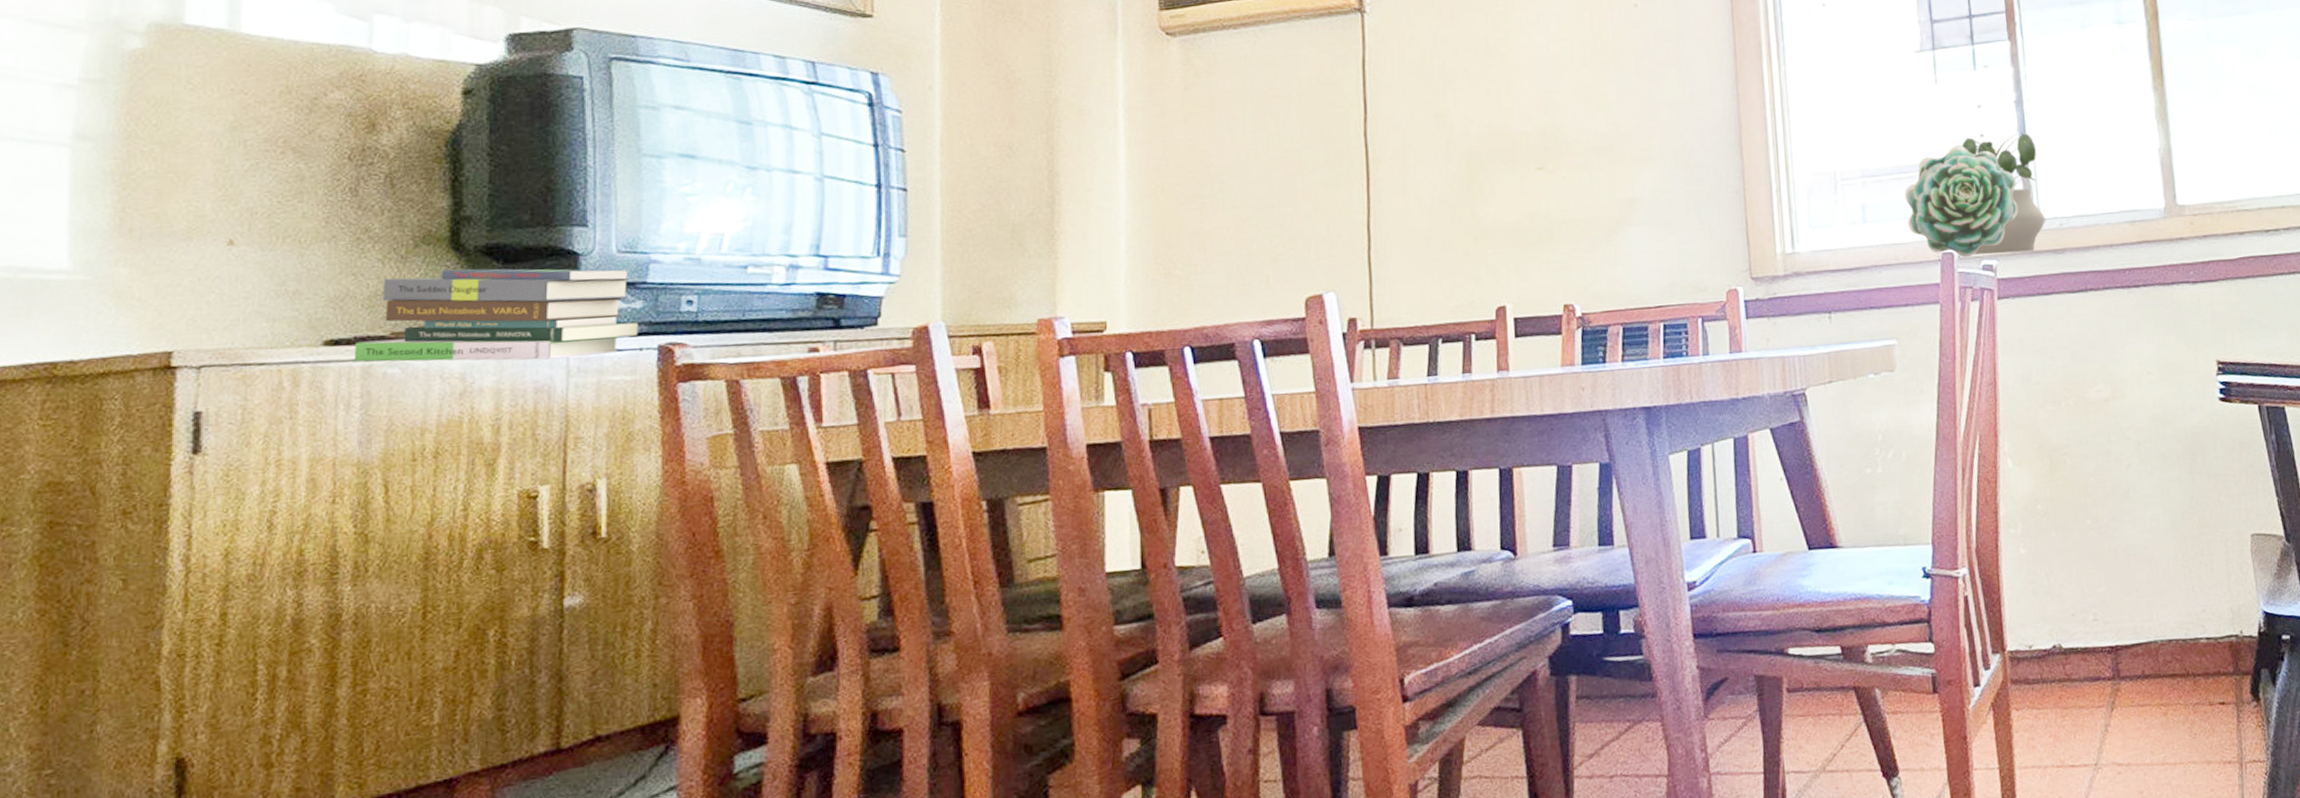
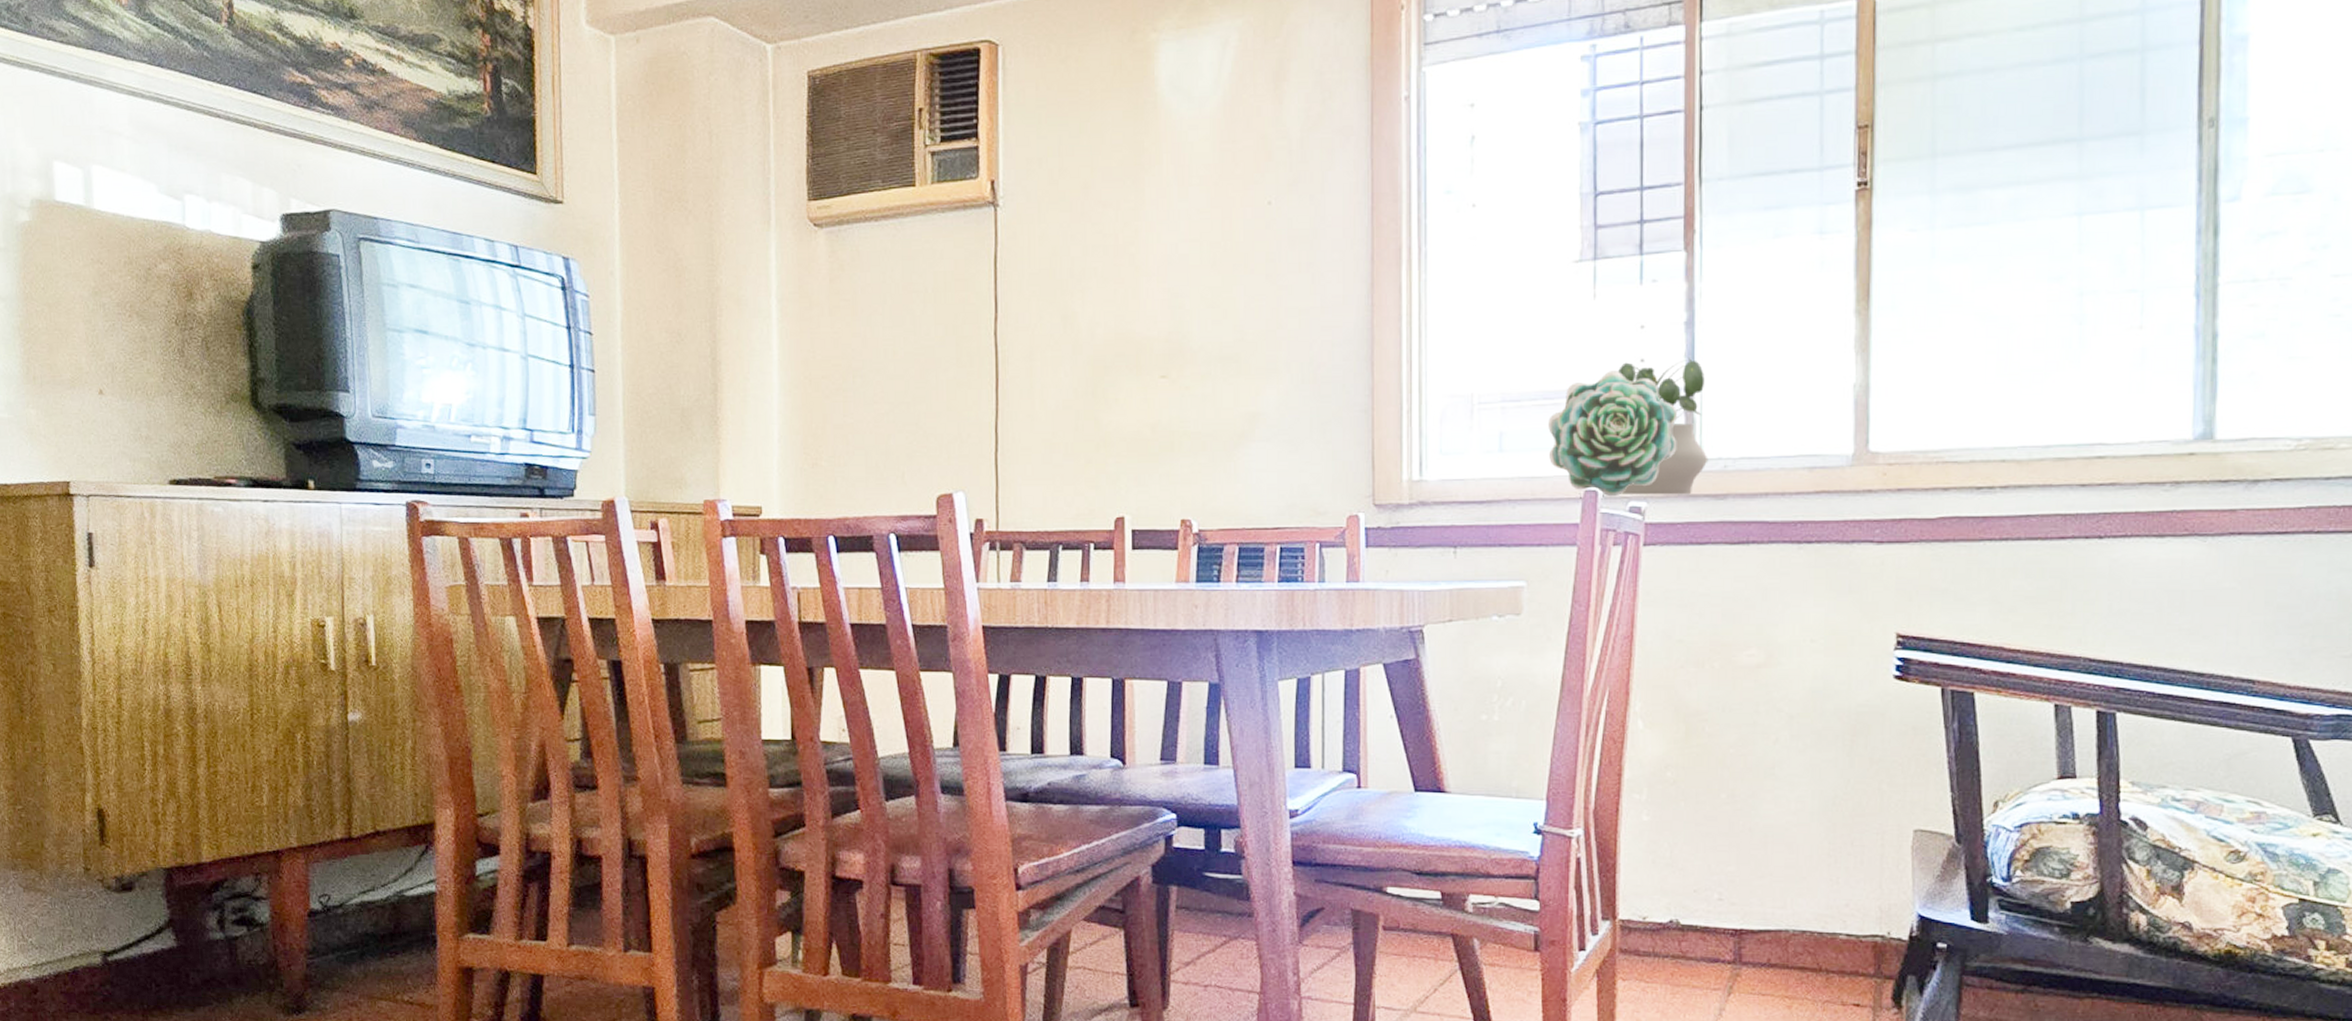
books: present [353,268,638,362] -> none [190,424,391,508]

